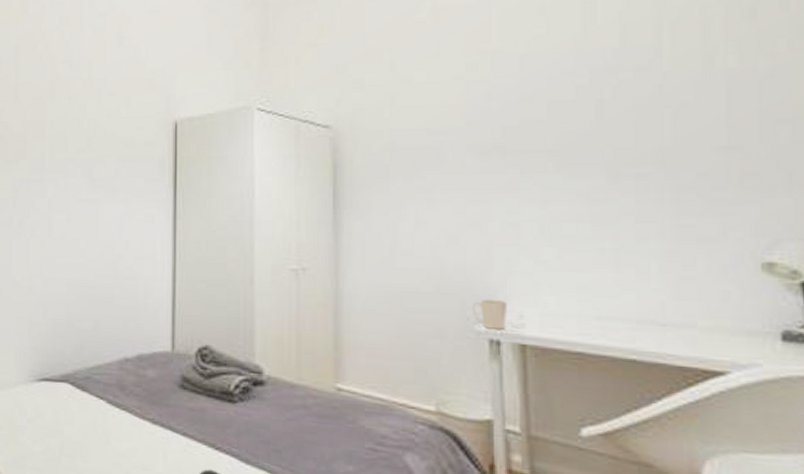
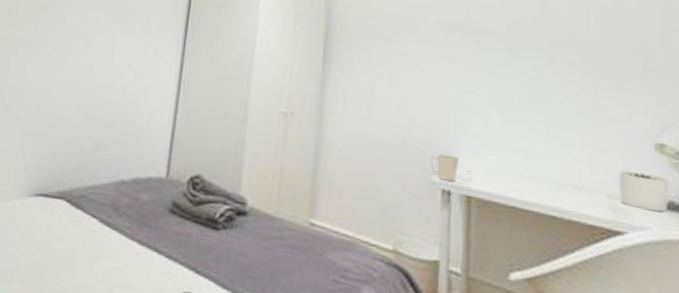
planter: none [715,299,783,345] -> present [619,170,669,213]

